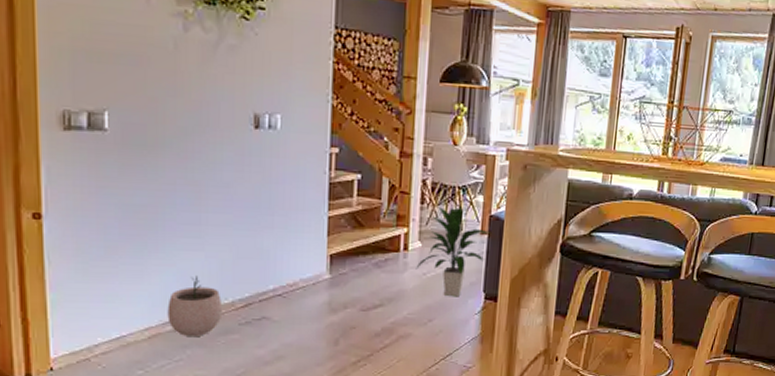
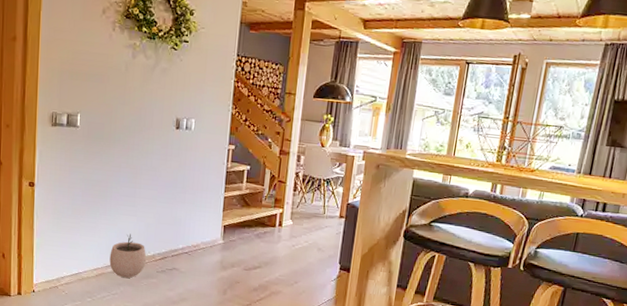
indoor plant: present [415,205,490,297] -> none [287,193,347,266]

